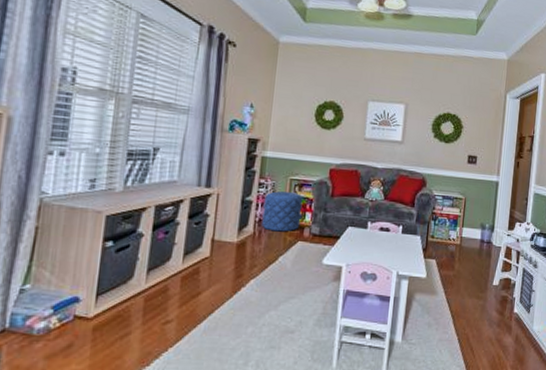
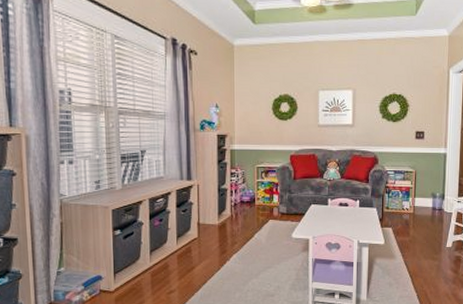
pouf: present [261,191,303,232] -> none [237,179,270,213]

